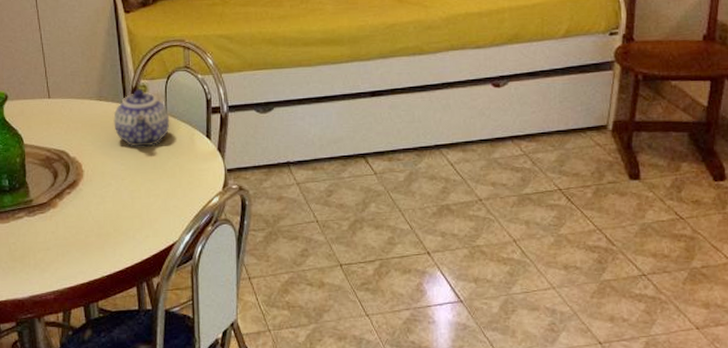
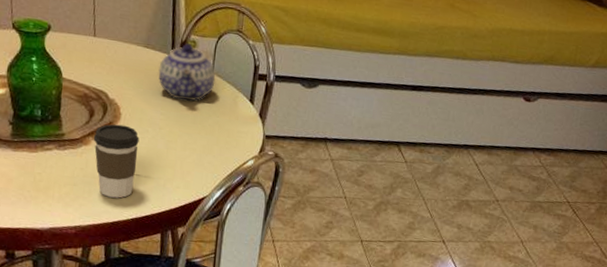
coffee cup: none [60,181,105,257] -> present [93,124,139,198]

